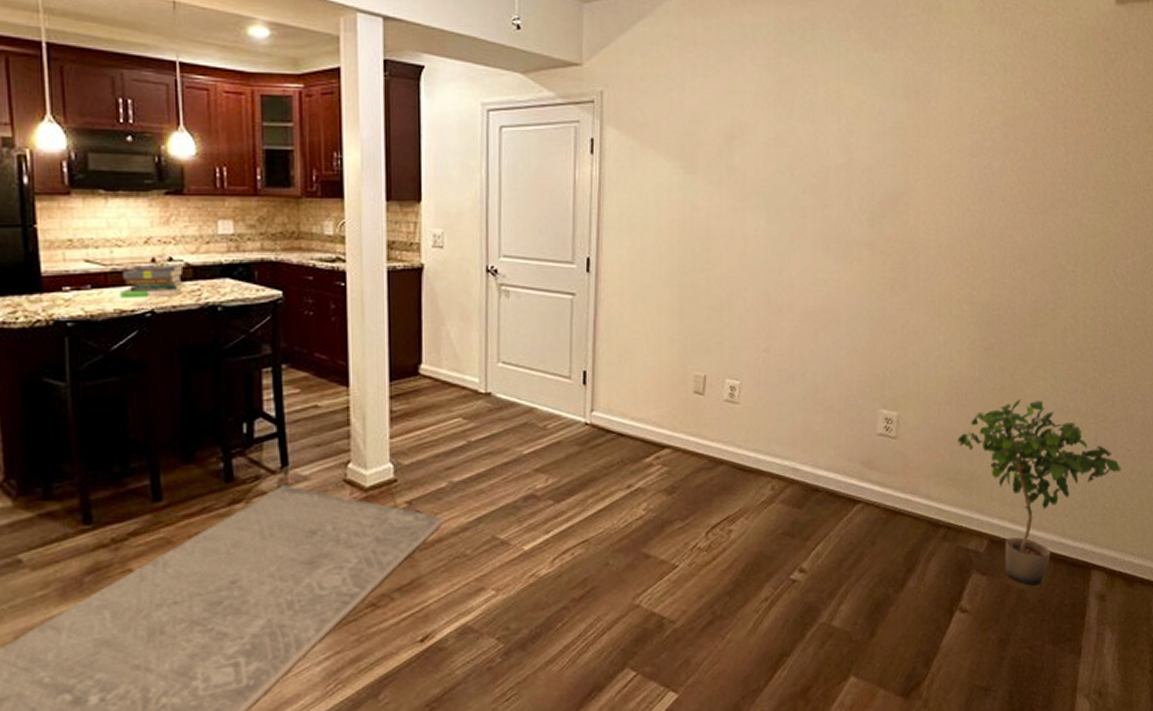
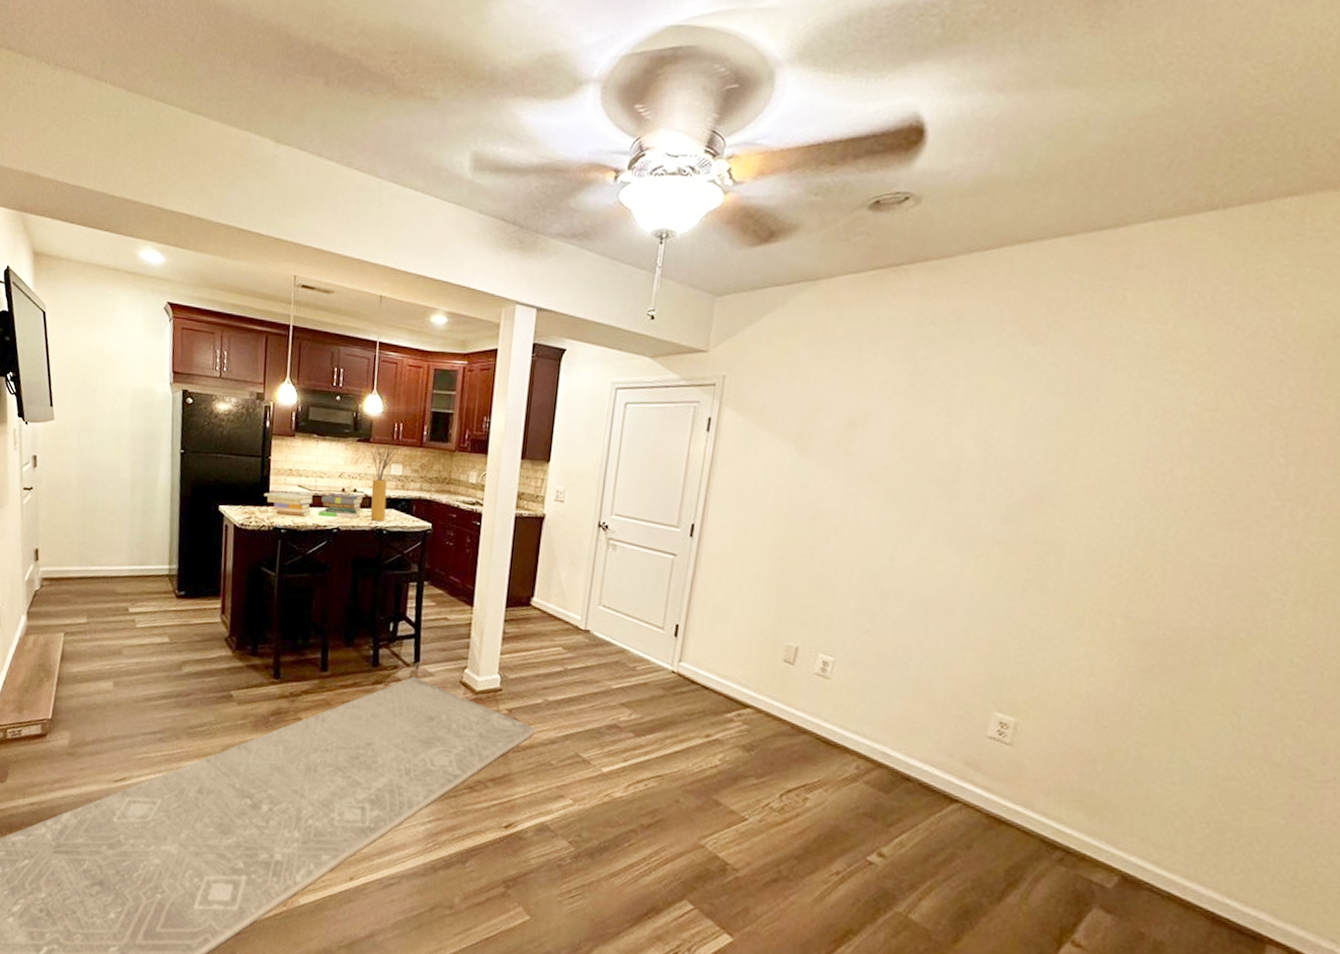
books: none [33,272,109,304] -> present [264,492,313,518]
vase: none [188,194,221,296] -> present [370,443,396,522]
potted plant: present [957,399,1121,586] -> none [1090,731,1328,943]

